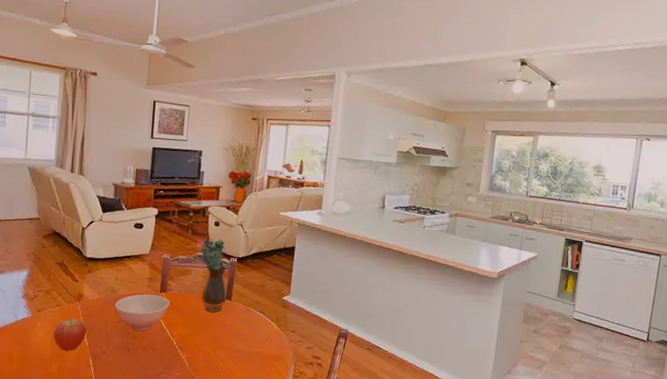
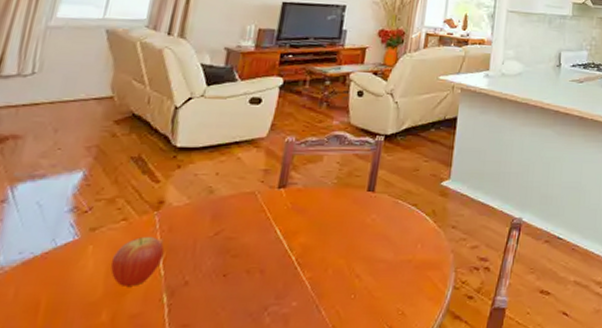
bowl: present [115,294,170,332] -> none [211,191,291,247]
vase: present [200,236,227,313] -> none [335,109,371,210]

